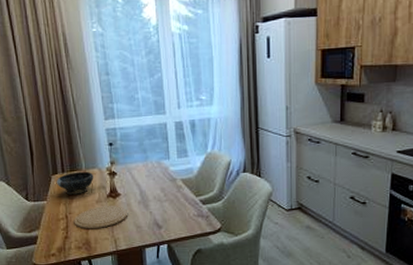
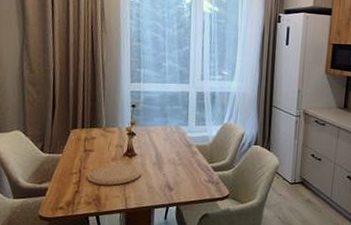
bowl: present [56,171,94,195] -> none [74,128,113,151]

